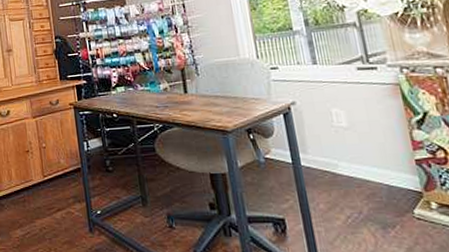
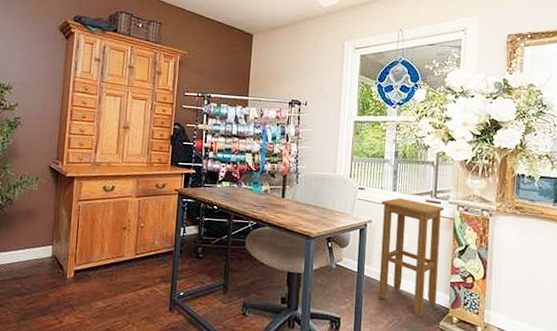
stool: none [301,70,404,206] -> present [378,198,445,317]

